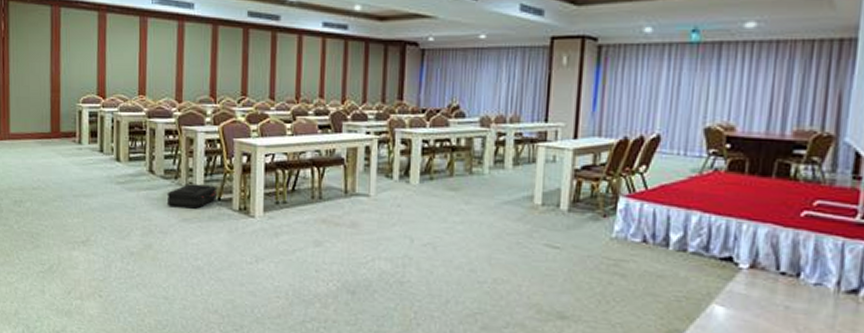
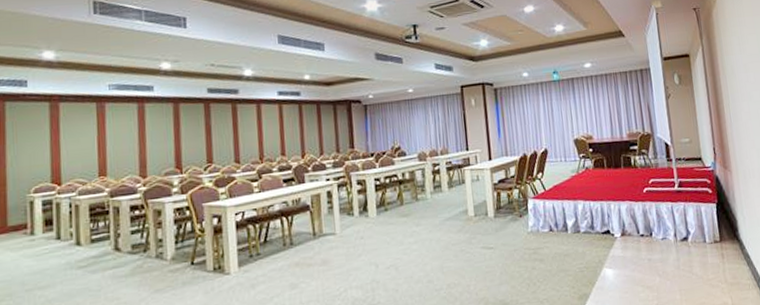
briefcase: present [166,184,218,209] -> none [135,251,190,281]

